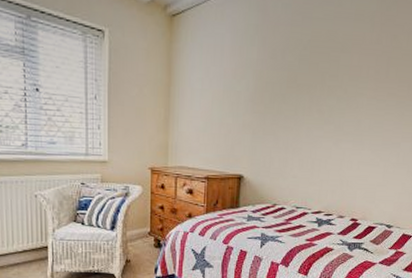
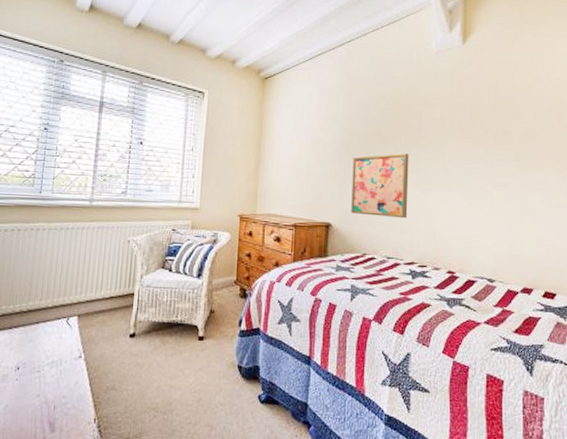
wall art: none [263,103,323,170] -> present [351,153,409,219]

